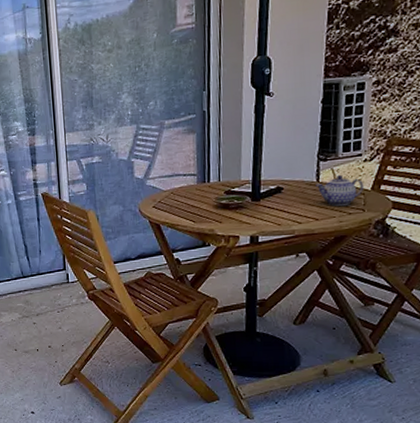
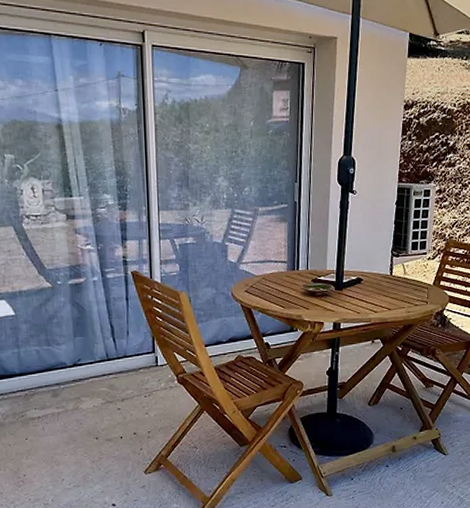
teapot: present [315,175,364,207] -> none [389,270,428,299]

